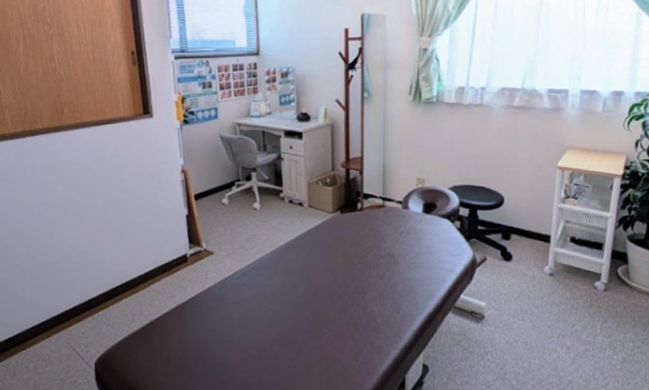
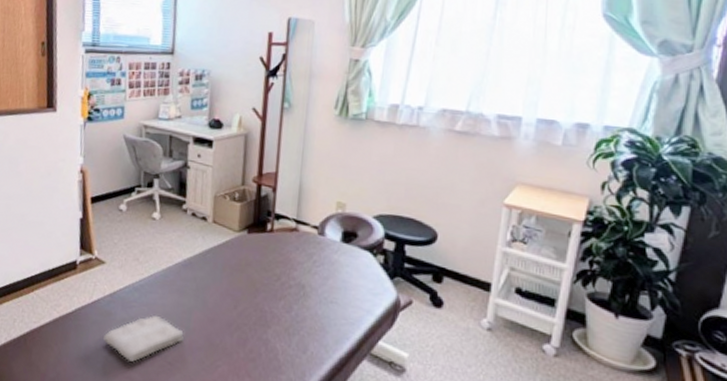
washcloth: none [219,295,291,339] -> present [103,315,184,362]

